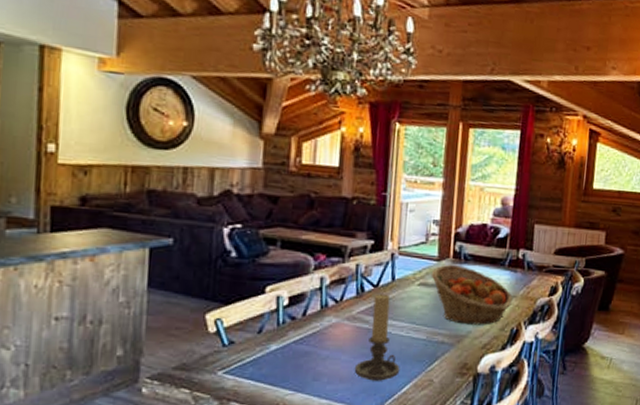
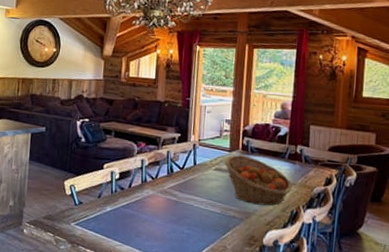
candle holder: present [354,293,400,381] -> none [165,174,200,243]

